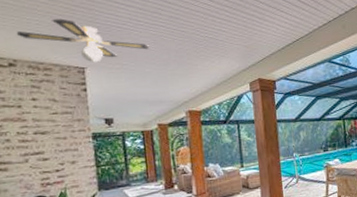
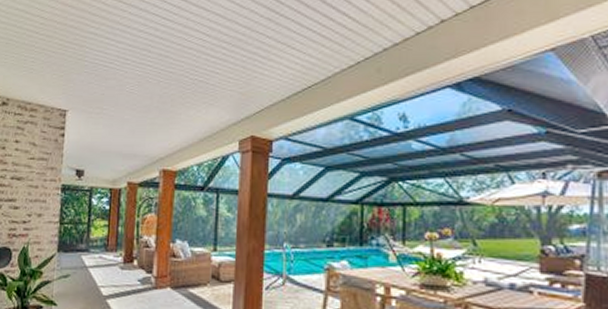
ceiling fan: present [16,18,150,63] -> none [13,56,133,106]

